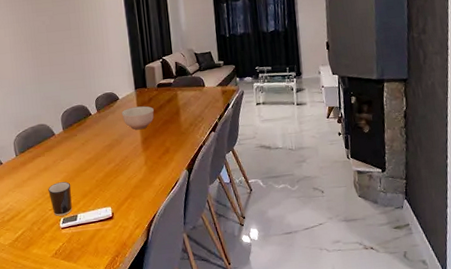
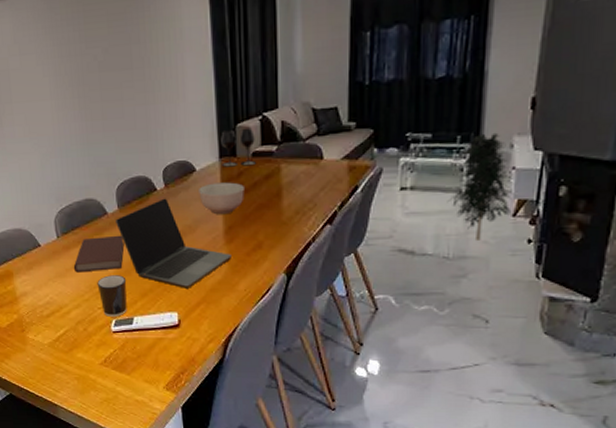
book: none [29,150,69,183] -> present [73,235,125,273]
laptop: none [61,120,148,188] -> present [116,198,231,288]
wine glass: none [135,67,160,96] -> present [221,127,256,167]
plant: none [286,64,326,136] -> present [447,132,513,240]

